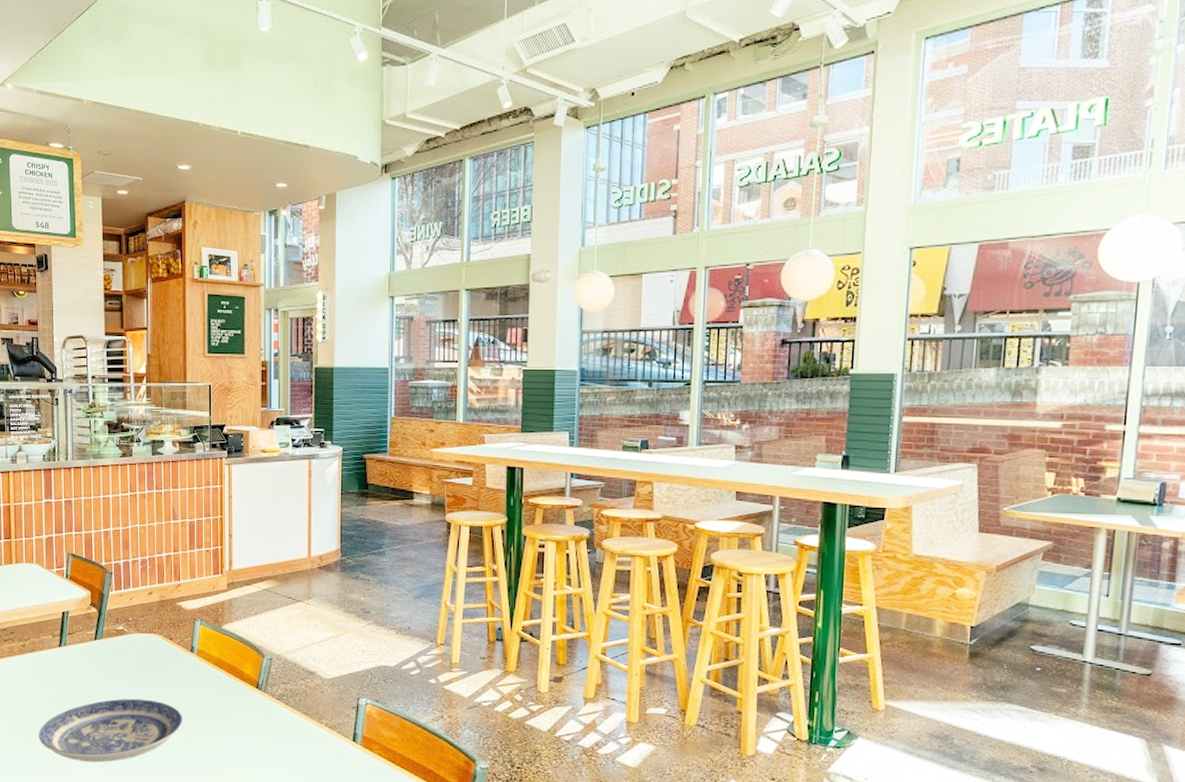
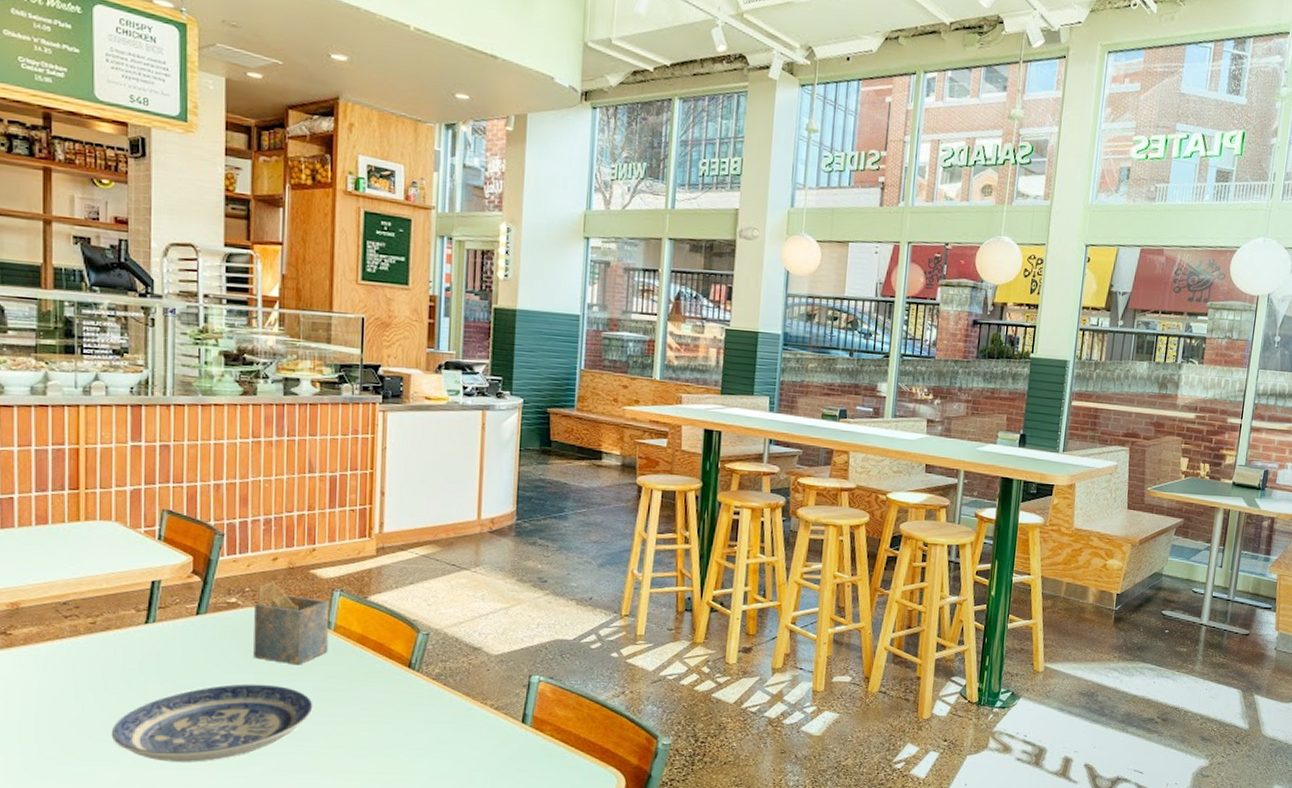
napkin holder: none [137,611,193,684] -> present [253,580,330,665]

